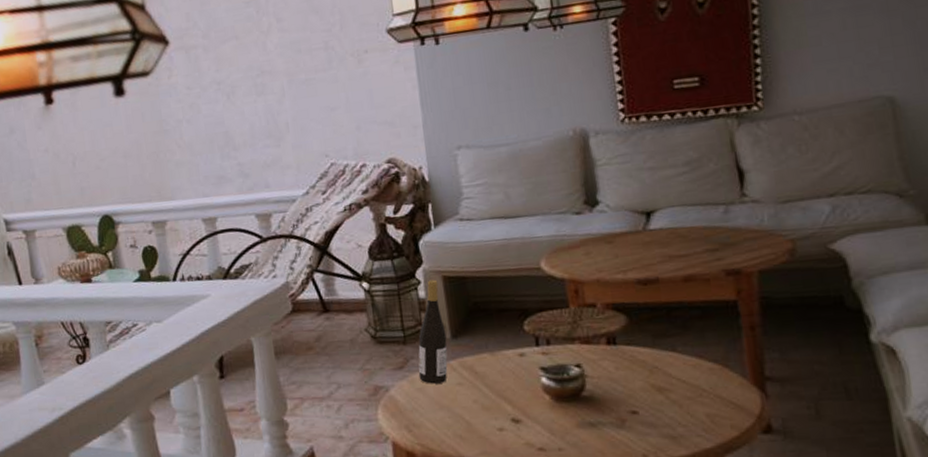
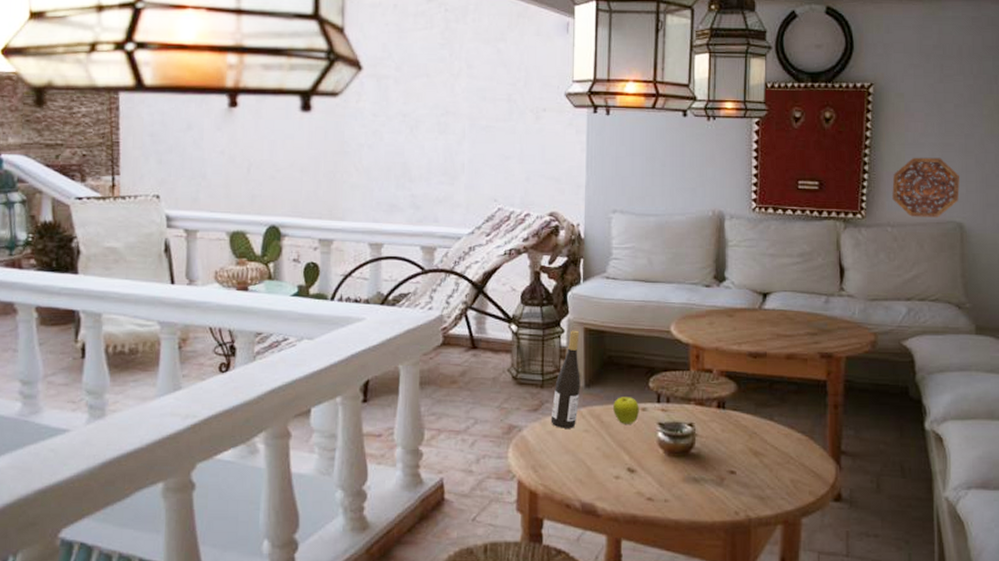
fruit: none [485,343,517,373] -> present [612,397,639,424]
decorative platter: none [794,23,885,99] -> present [892,157,960,217]

